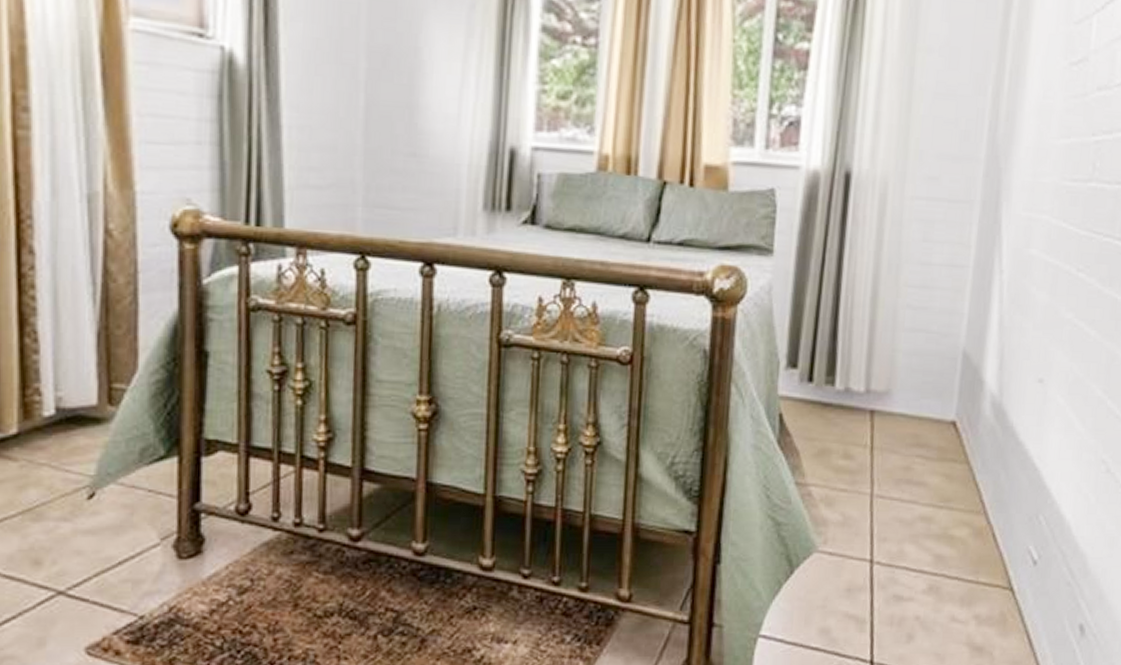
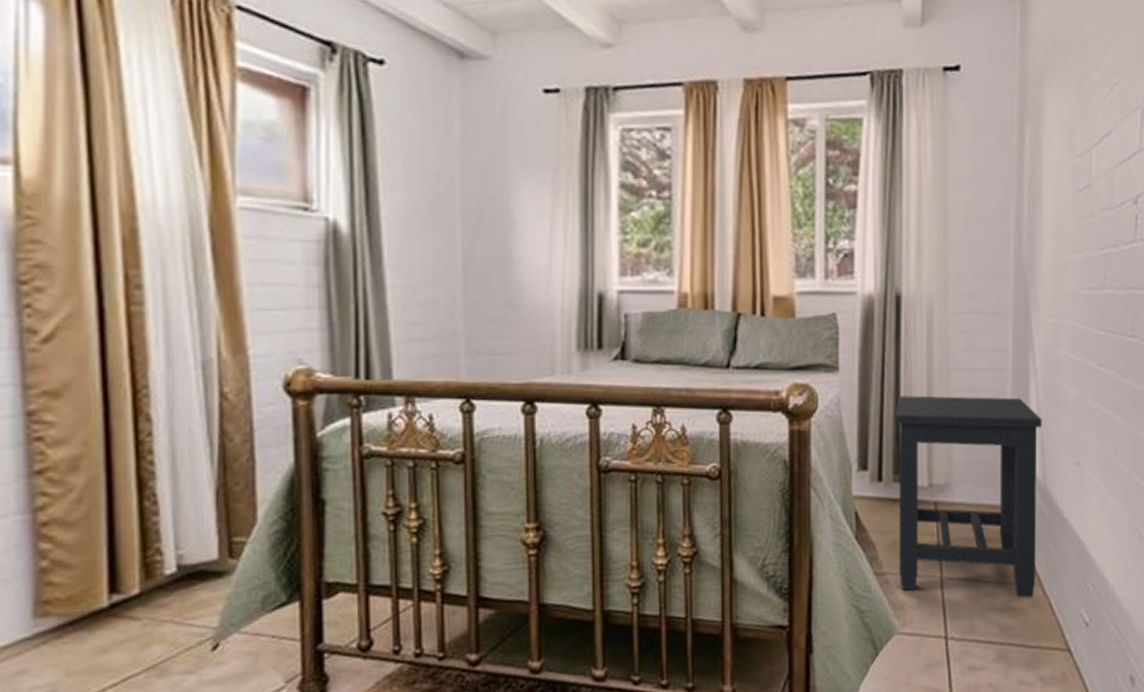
side table: none [824,287,1004,527] -> present [896,395,1042,598]

